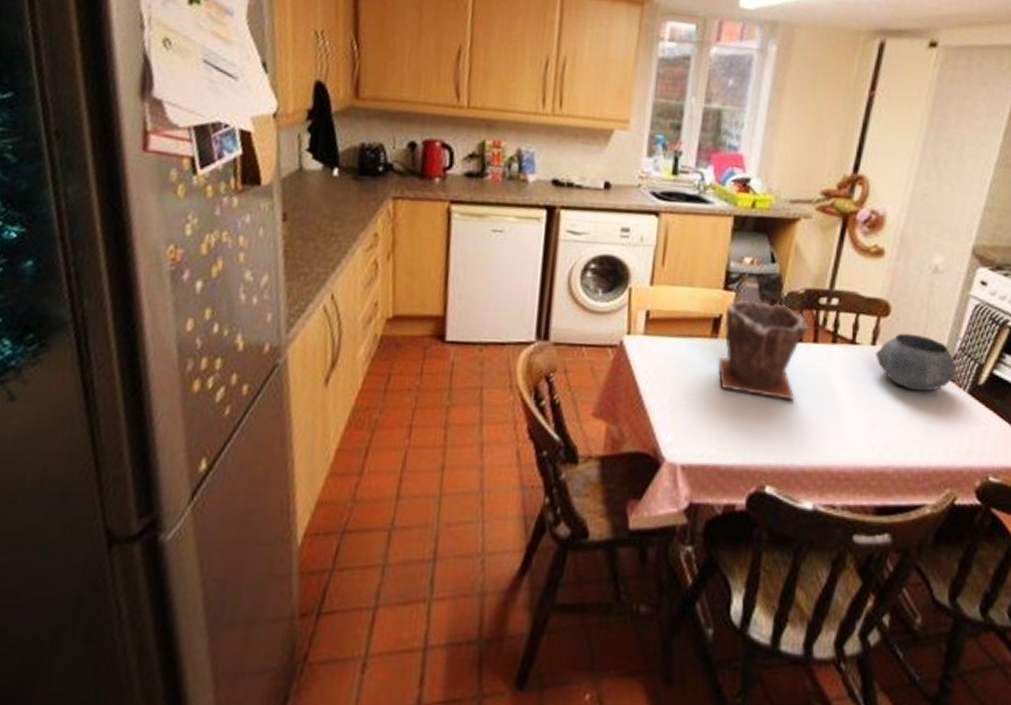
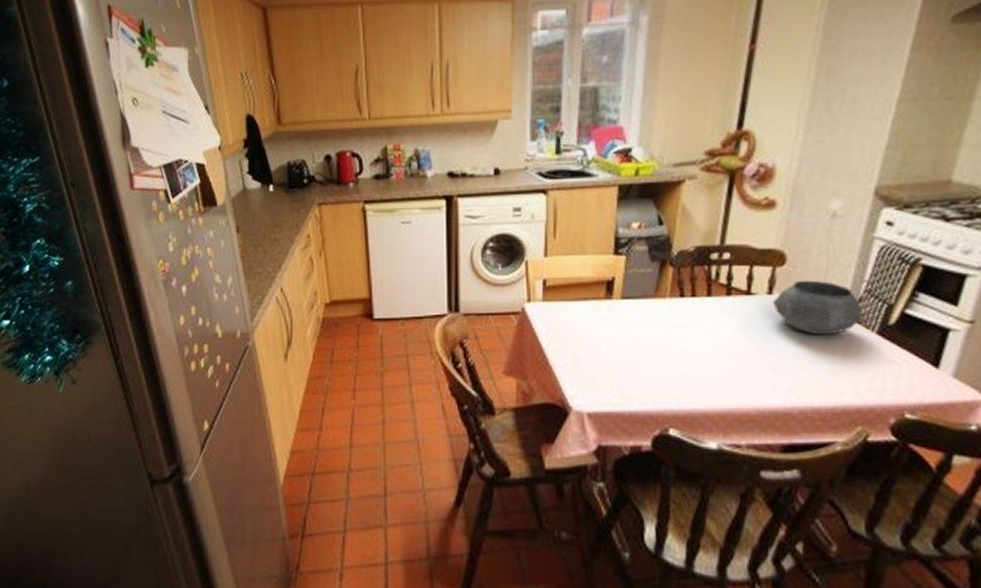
plant pot: present [718,300,809,400] -> none [614,263,702,351]

